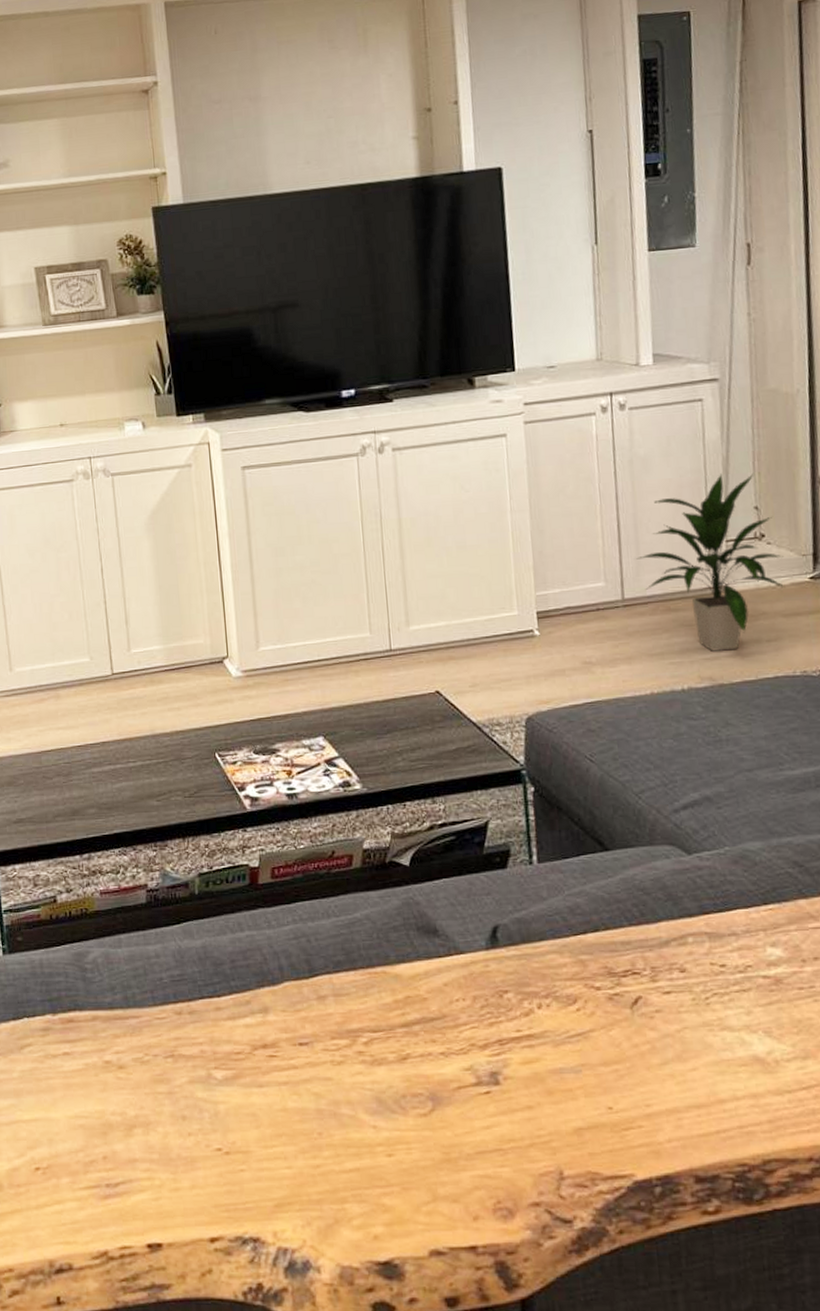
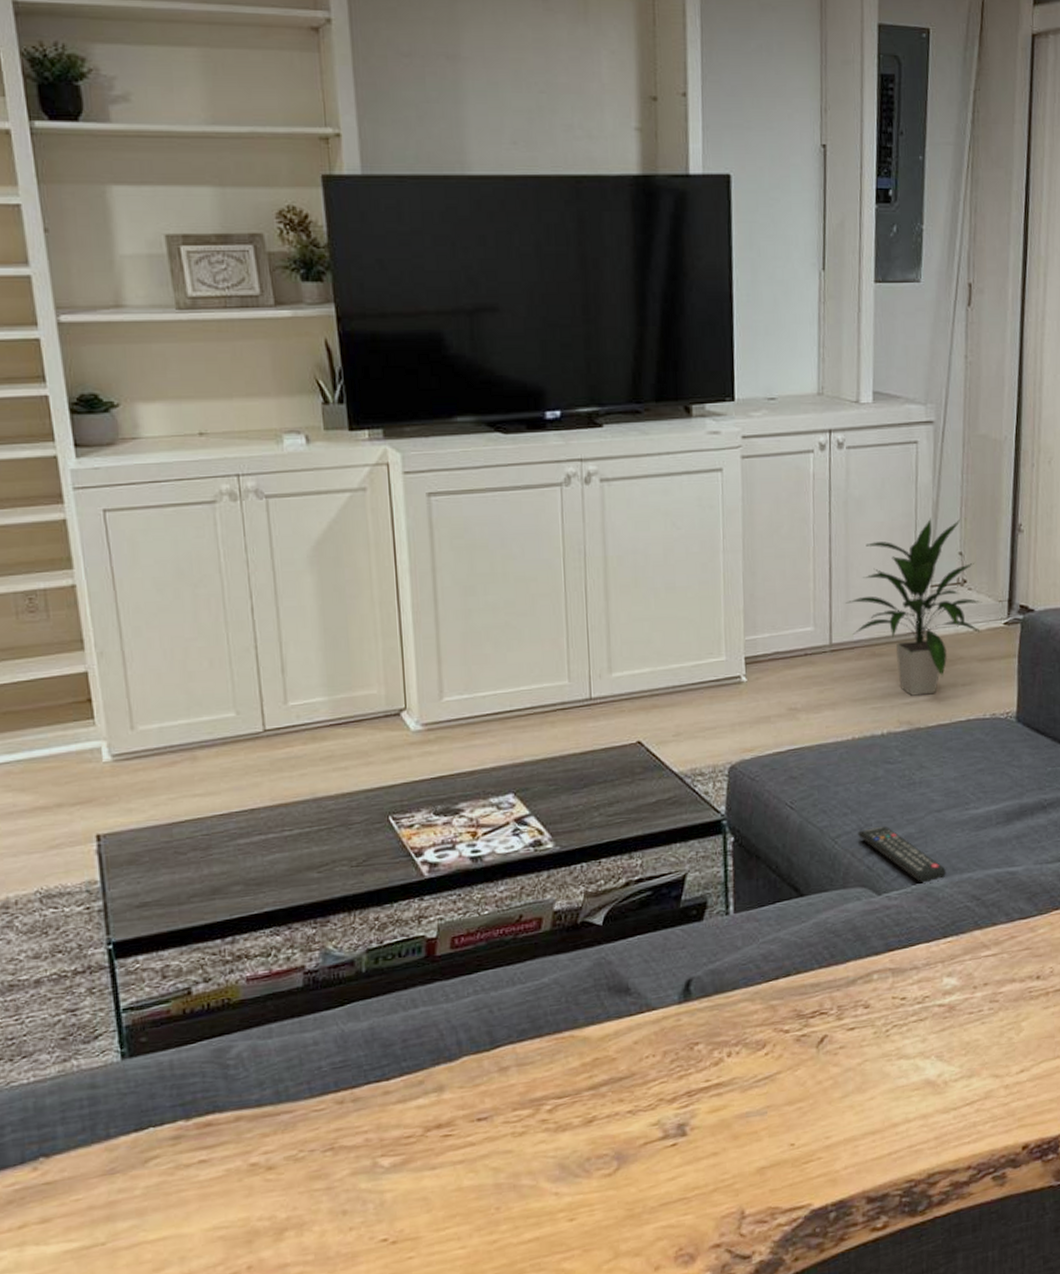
remote control: none [663,783,762,846] -> present [858,825,946,885]

